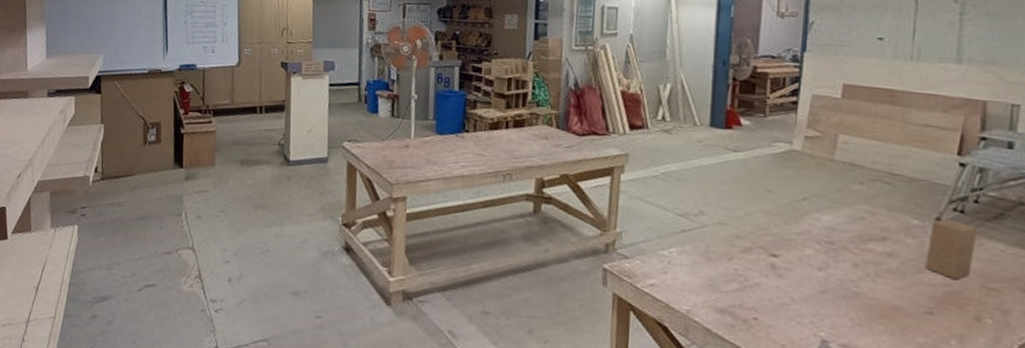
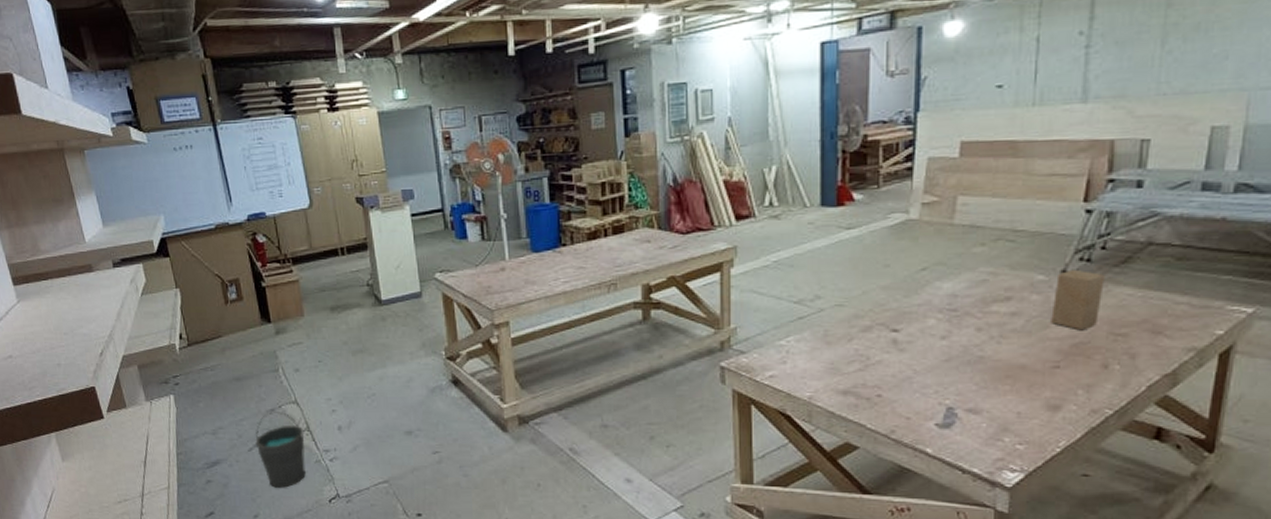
bucket: none [146,254,196,333] -> present [255,412,306,488]

